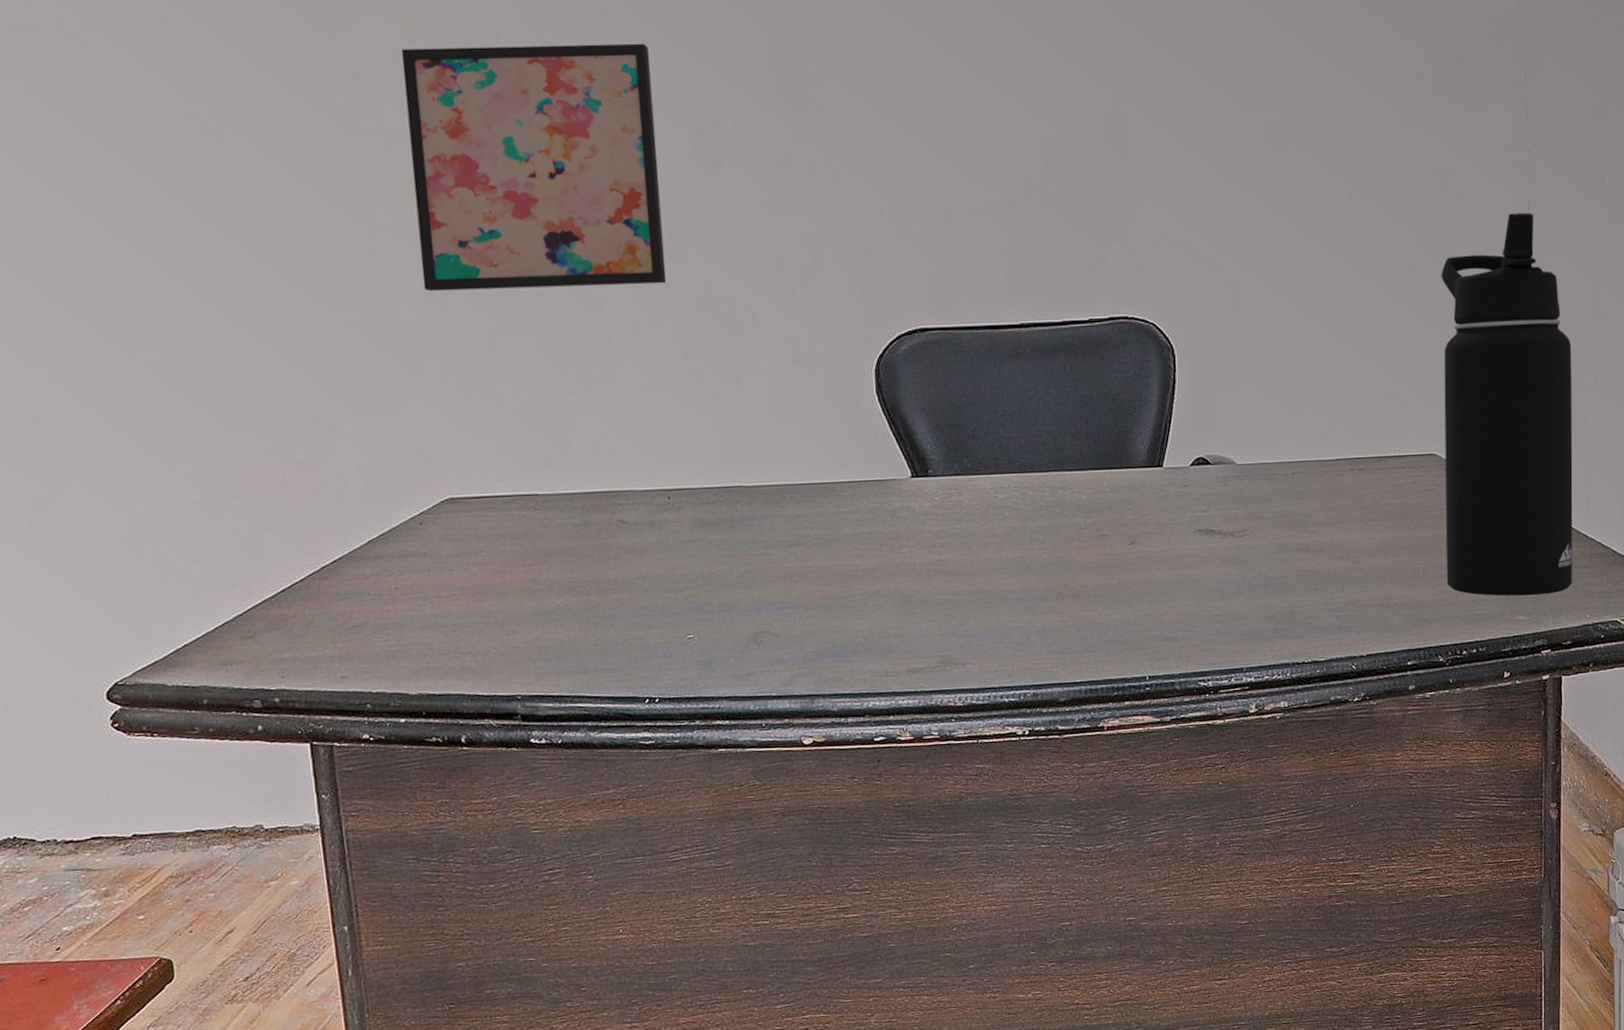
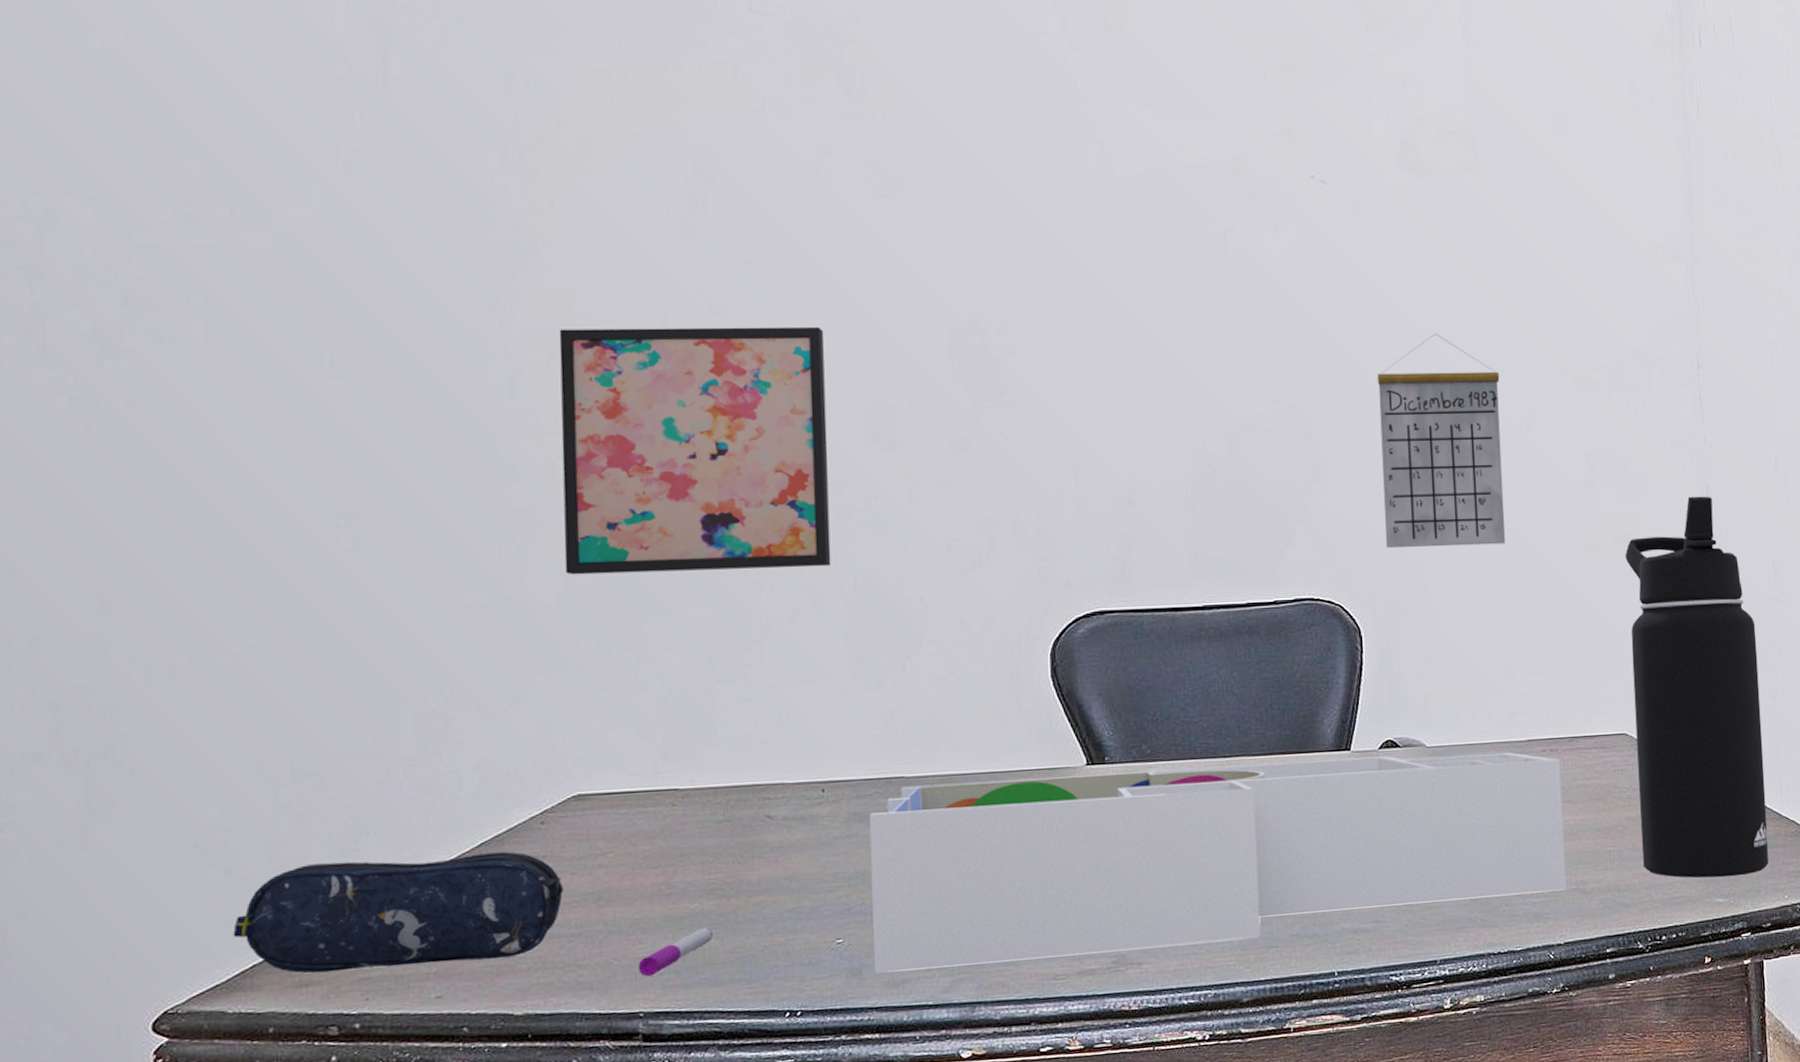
pencil case: none [165,549,444,654] -> present [233,851,563,974]
pen: none [513,621,577,664] -> present [638,928,713,977]
desk organizer: none [712,470,1370,666] -> present [869,752,1566,974]
calendar: none [1193,42,1320,266] -> present [1377,333,1506,548]

